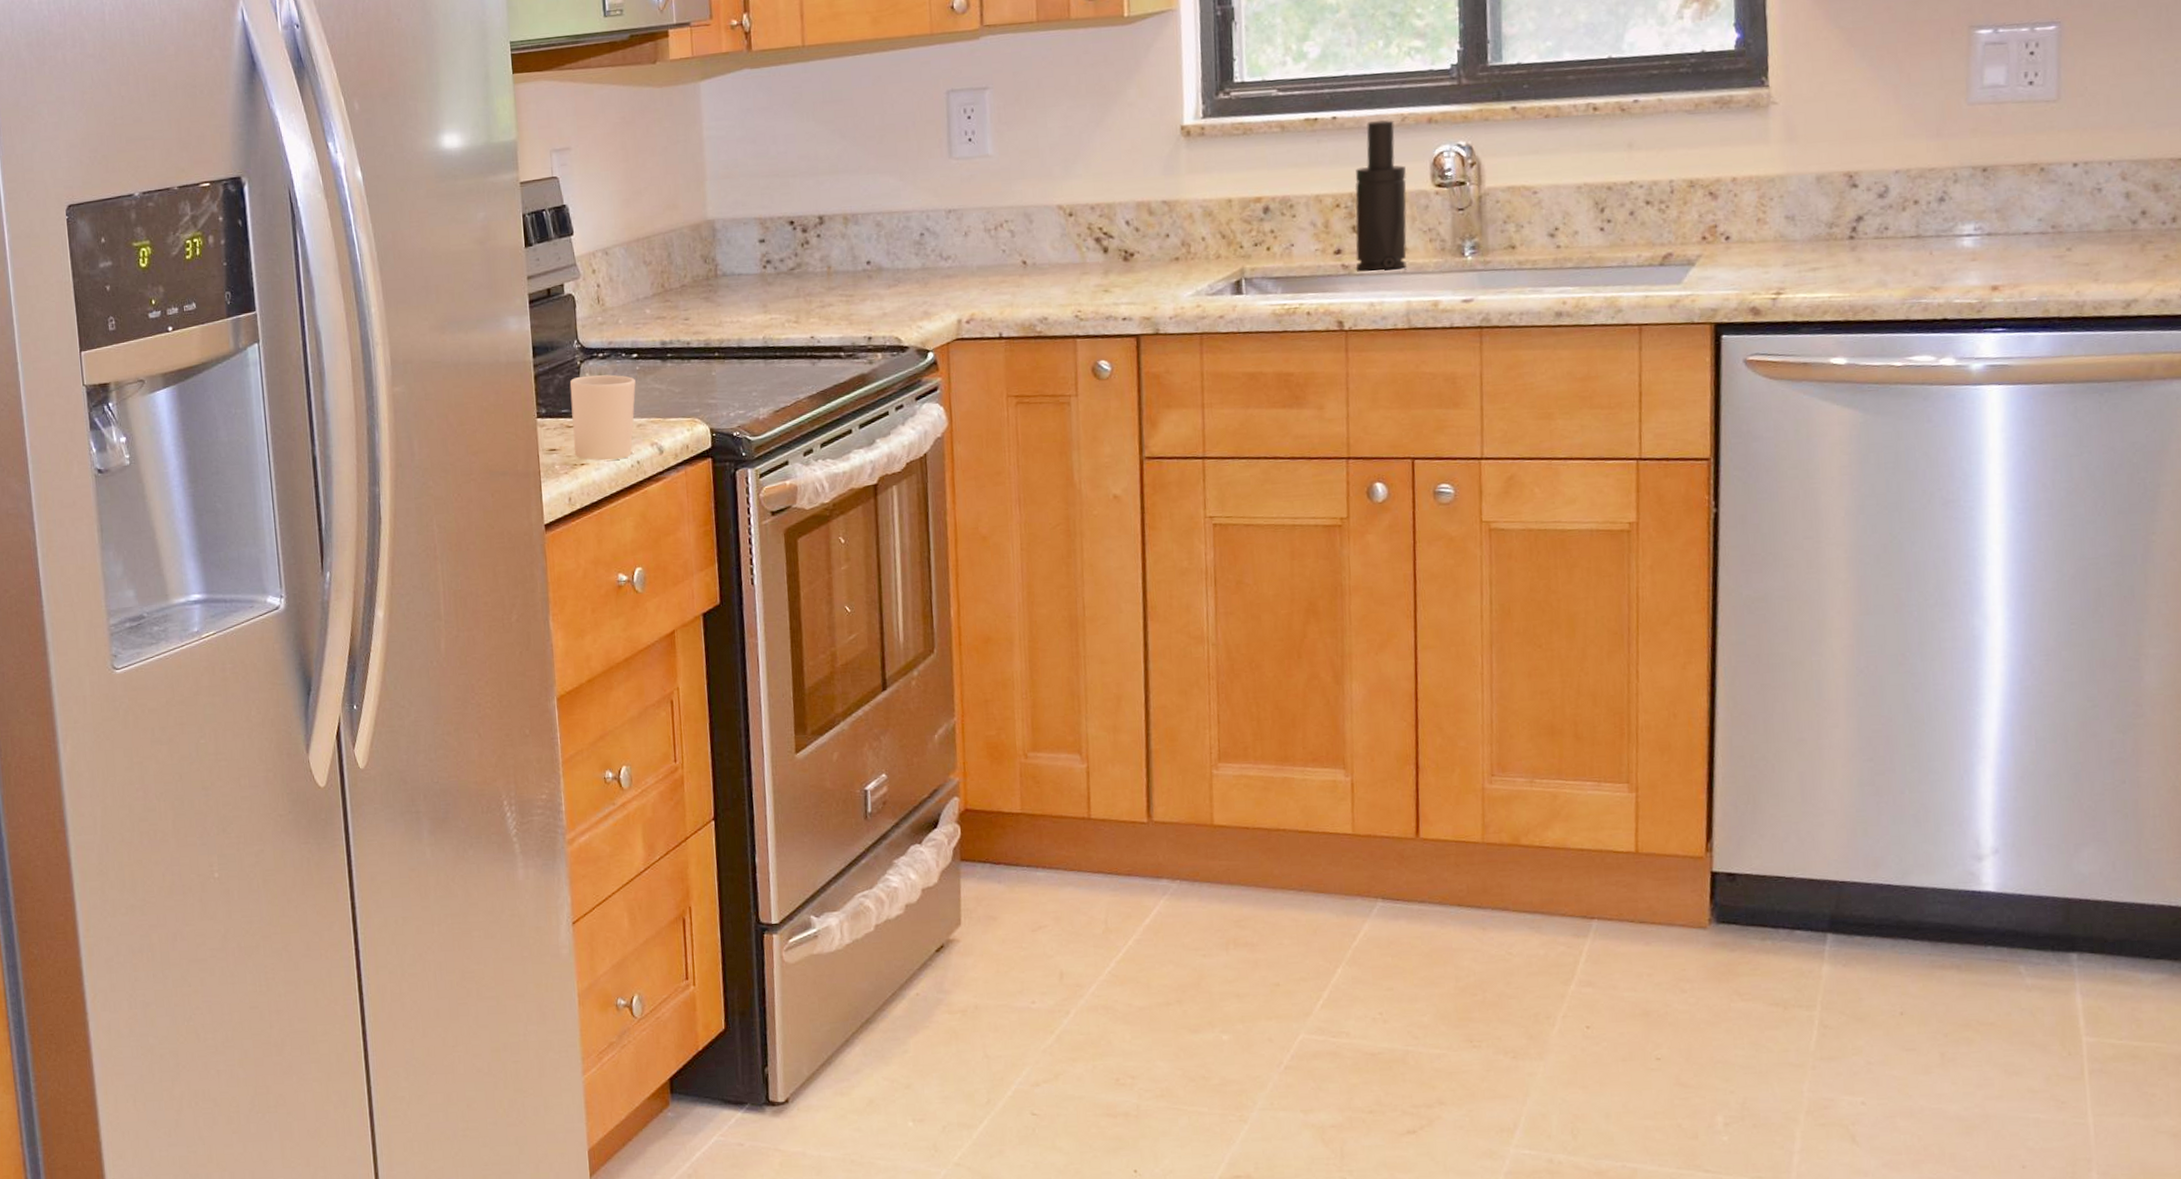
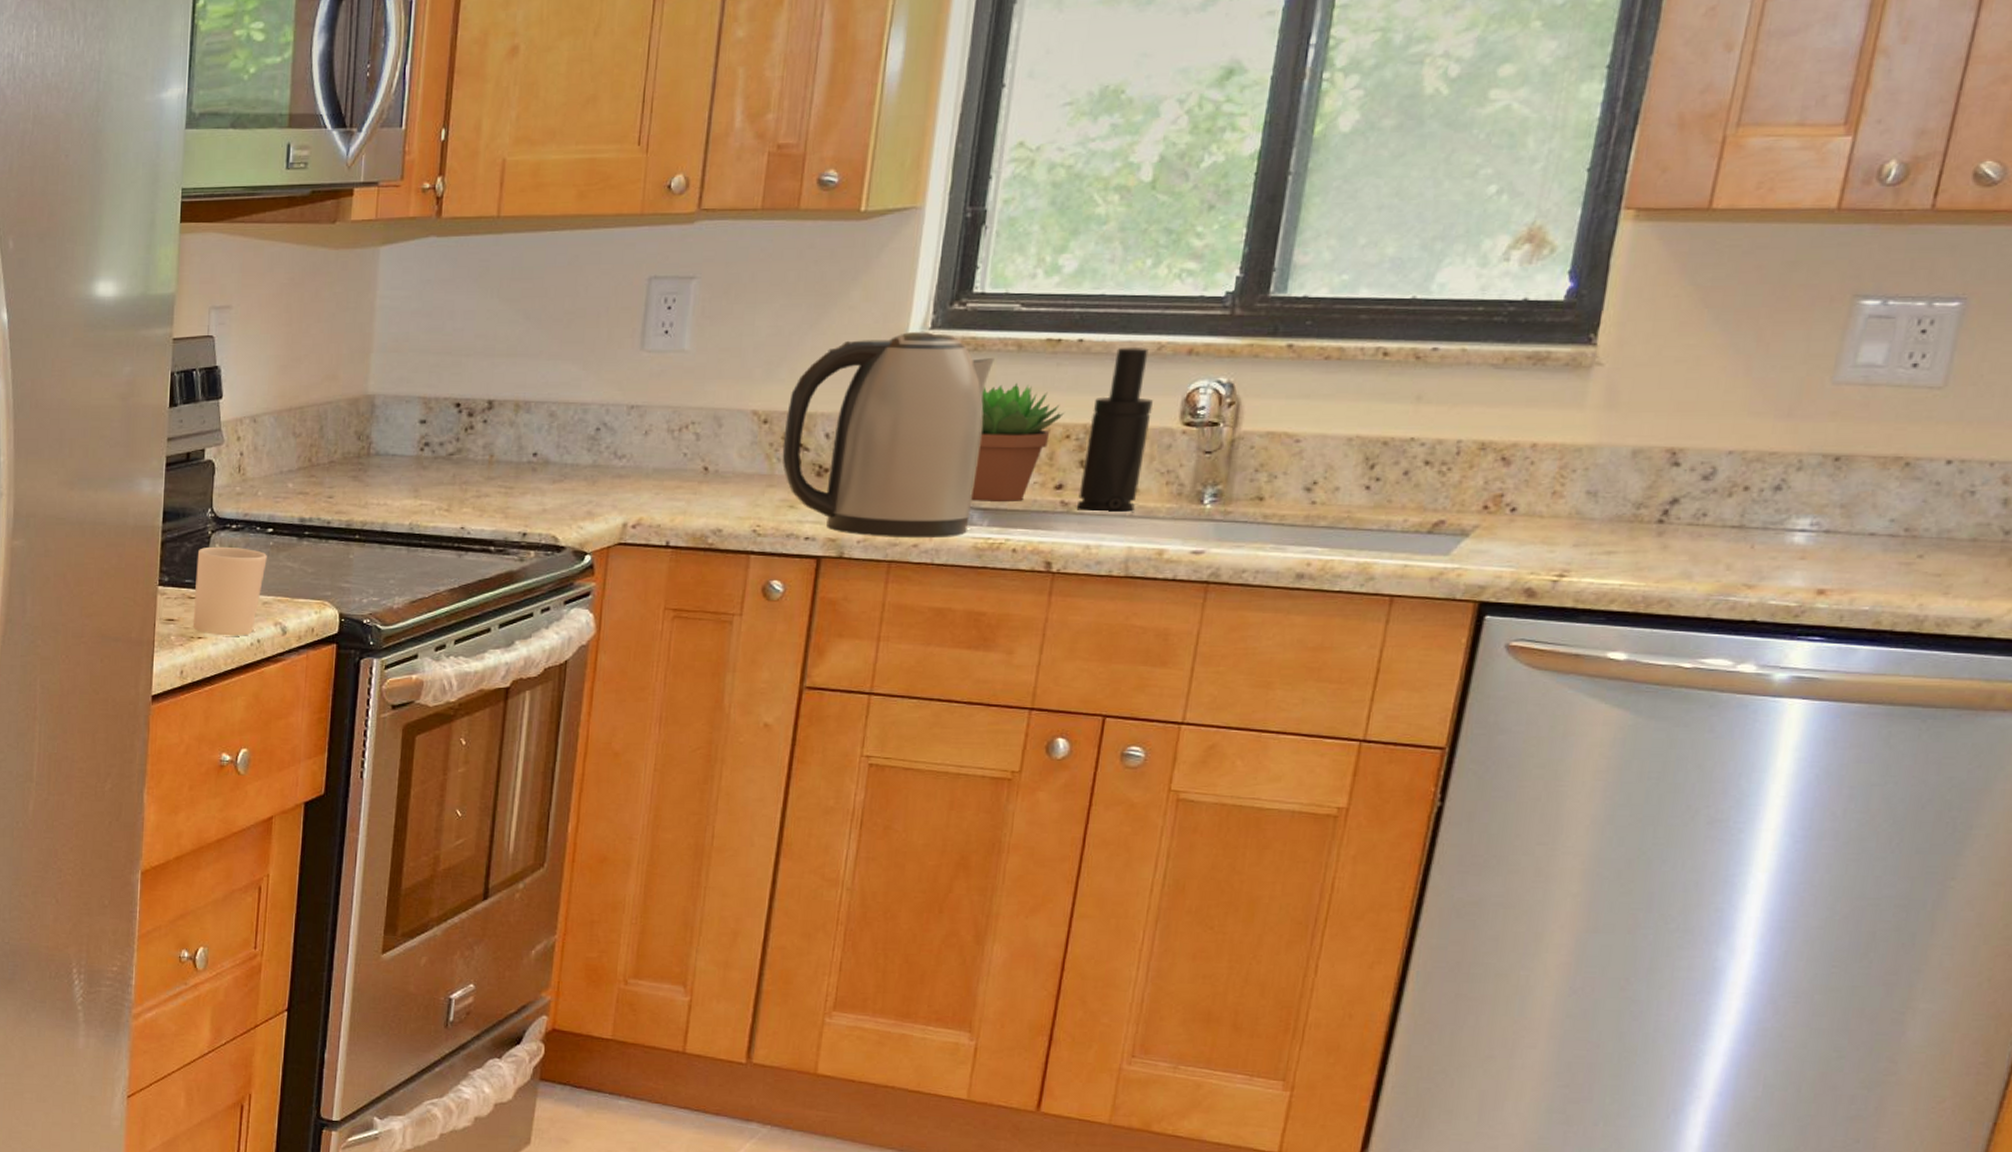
kettle: none [1088,120,1266,312] -> present [782,331,994,539]
succulent plant: none [1257,160,1331,271] -> present [971,382,1064,501]

